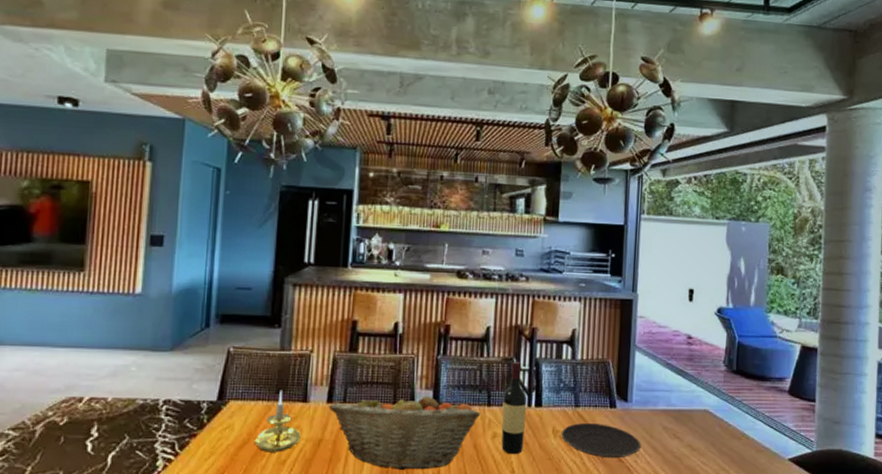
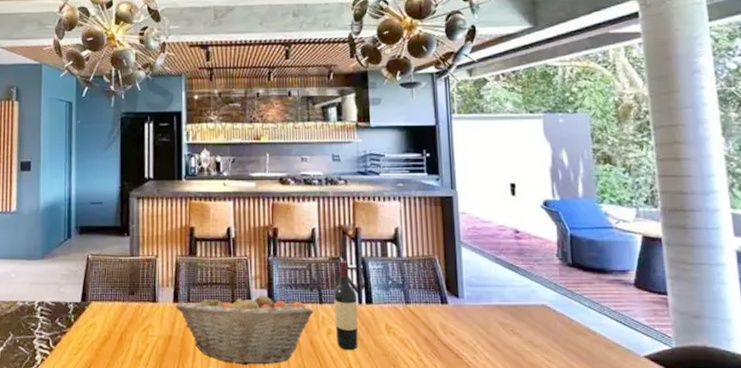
candle holder: present [254,390,301,452] -> none [114,291,153,348]
plate: present [561,423,641,459] -> none [394,320,478,355]

